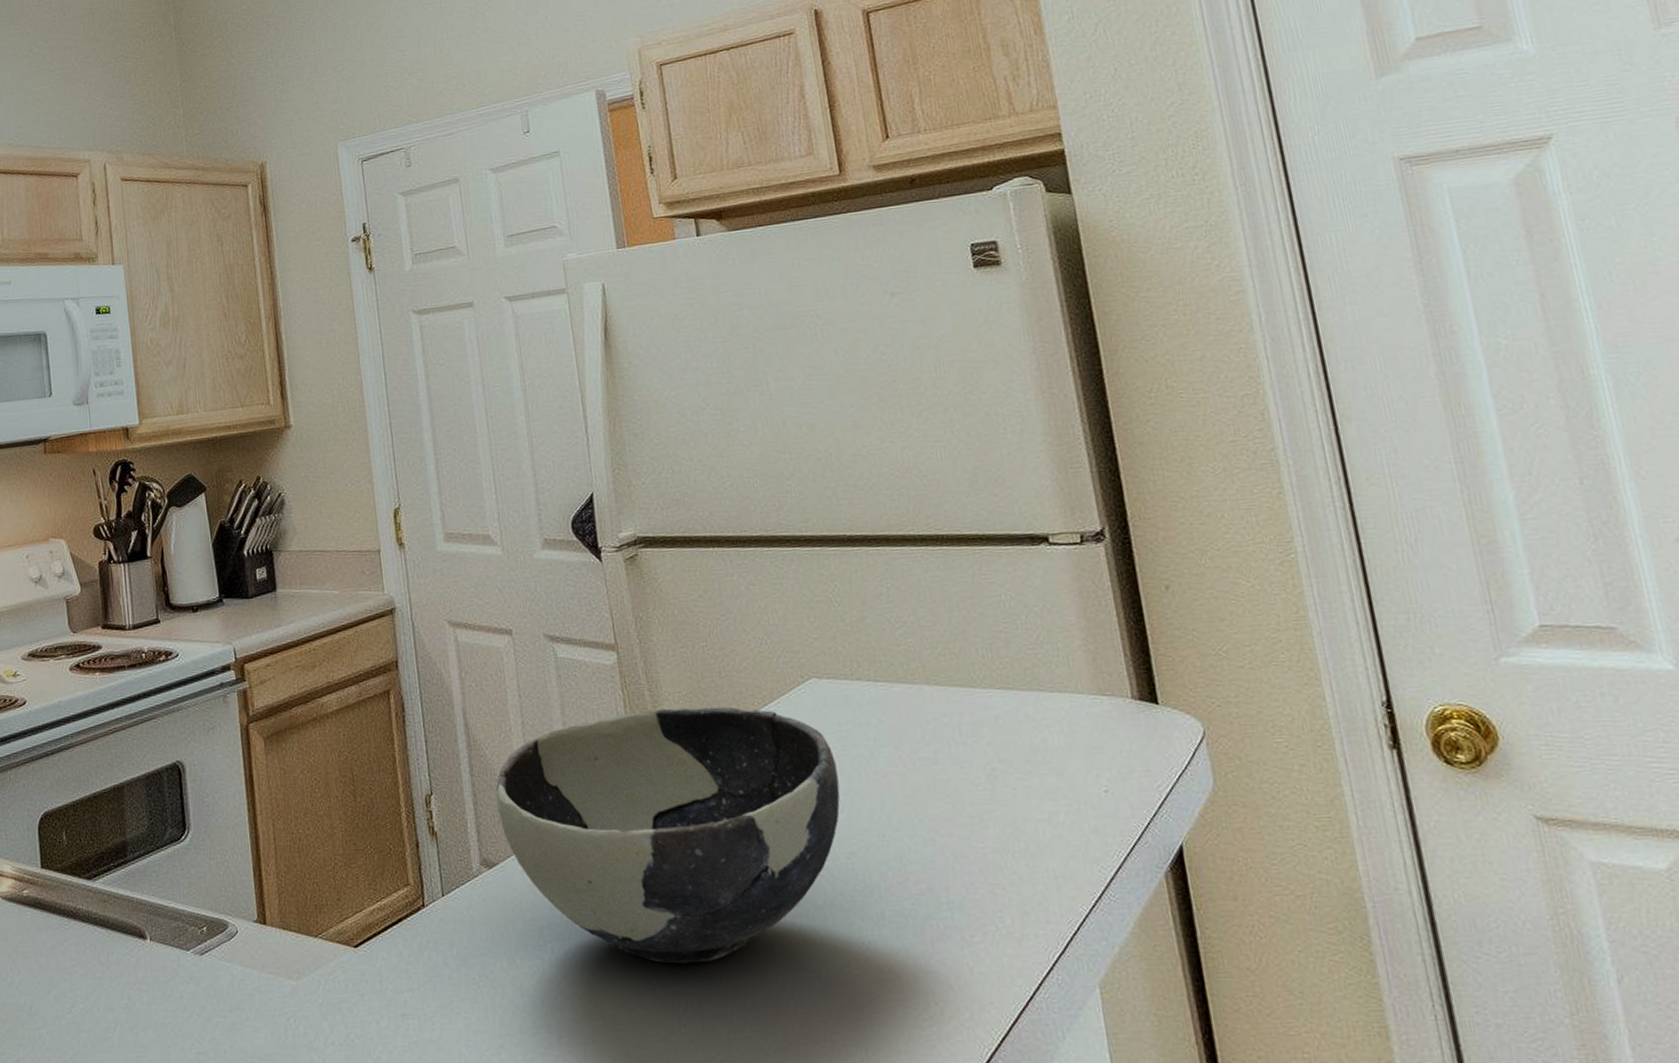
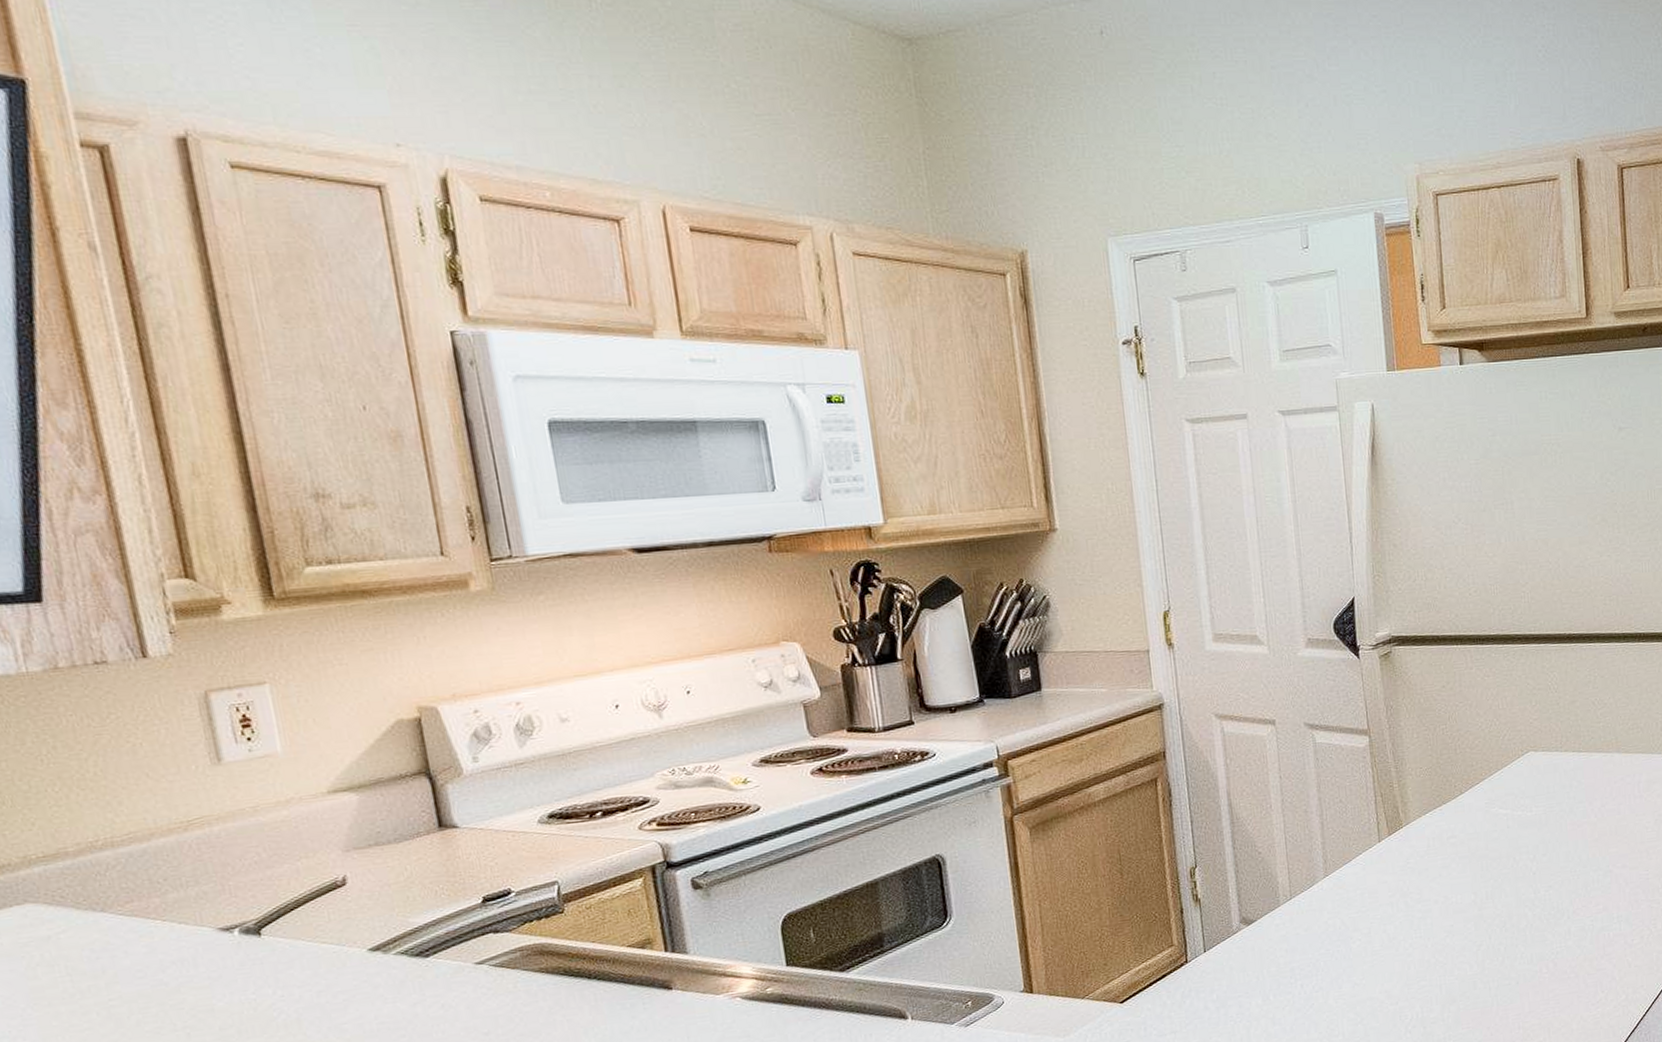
bowl: present [495,706,840,964] -> none [1255,778,1545,986]

